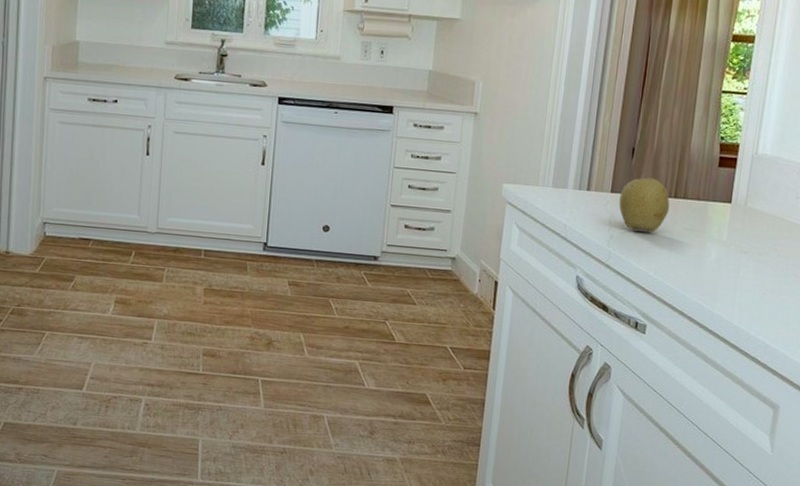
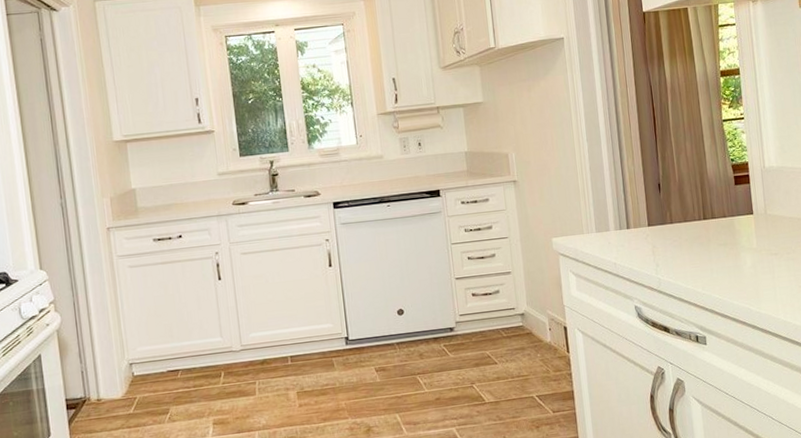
fruit: present [619,178,670,232] -> none [656,206,702,255]

